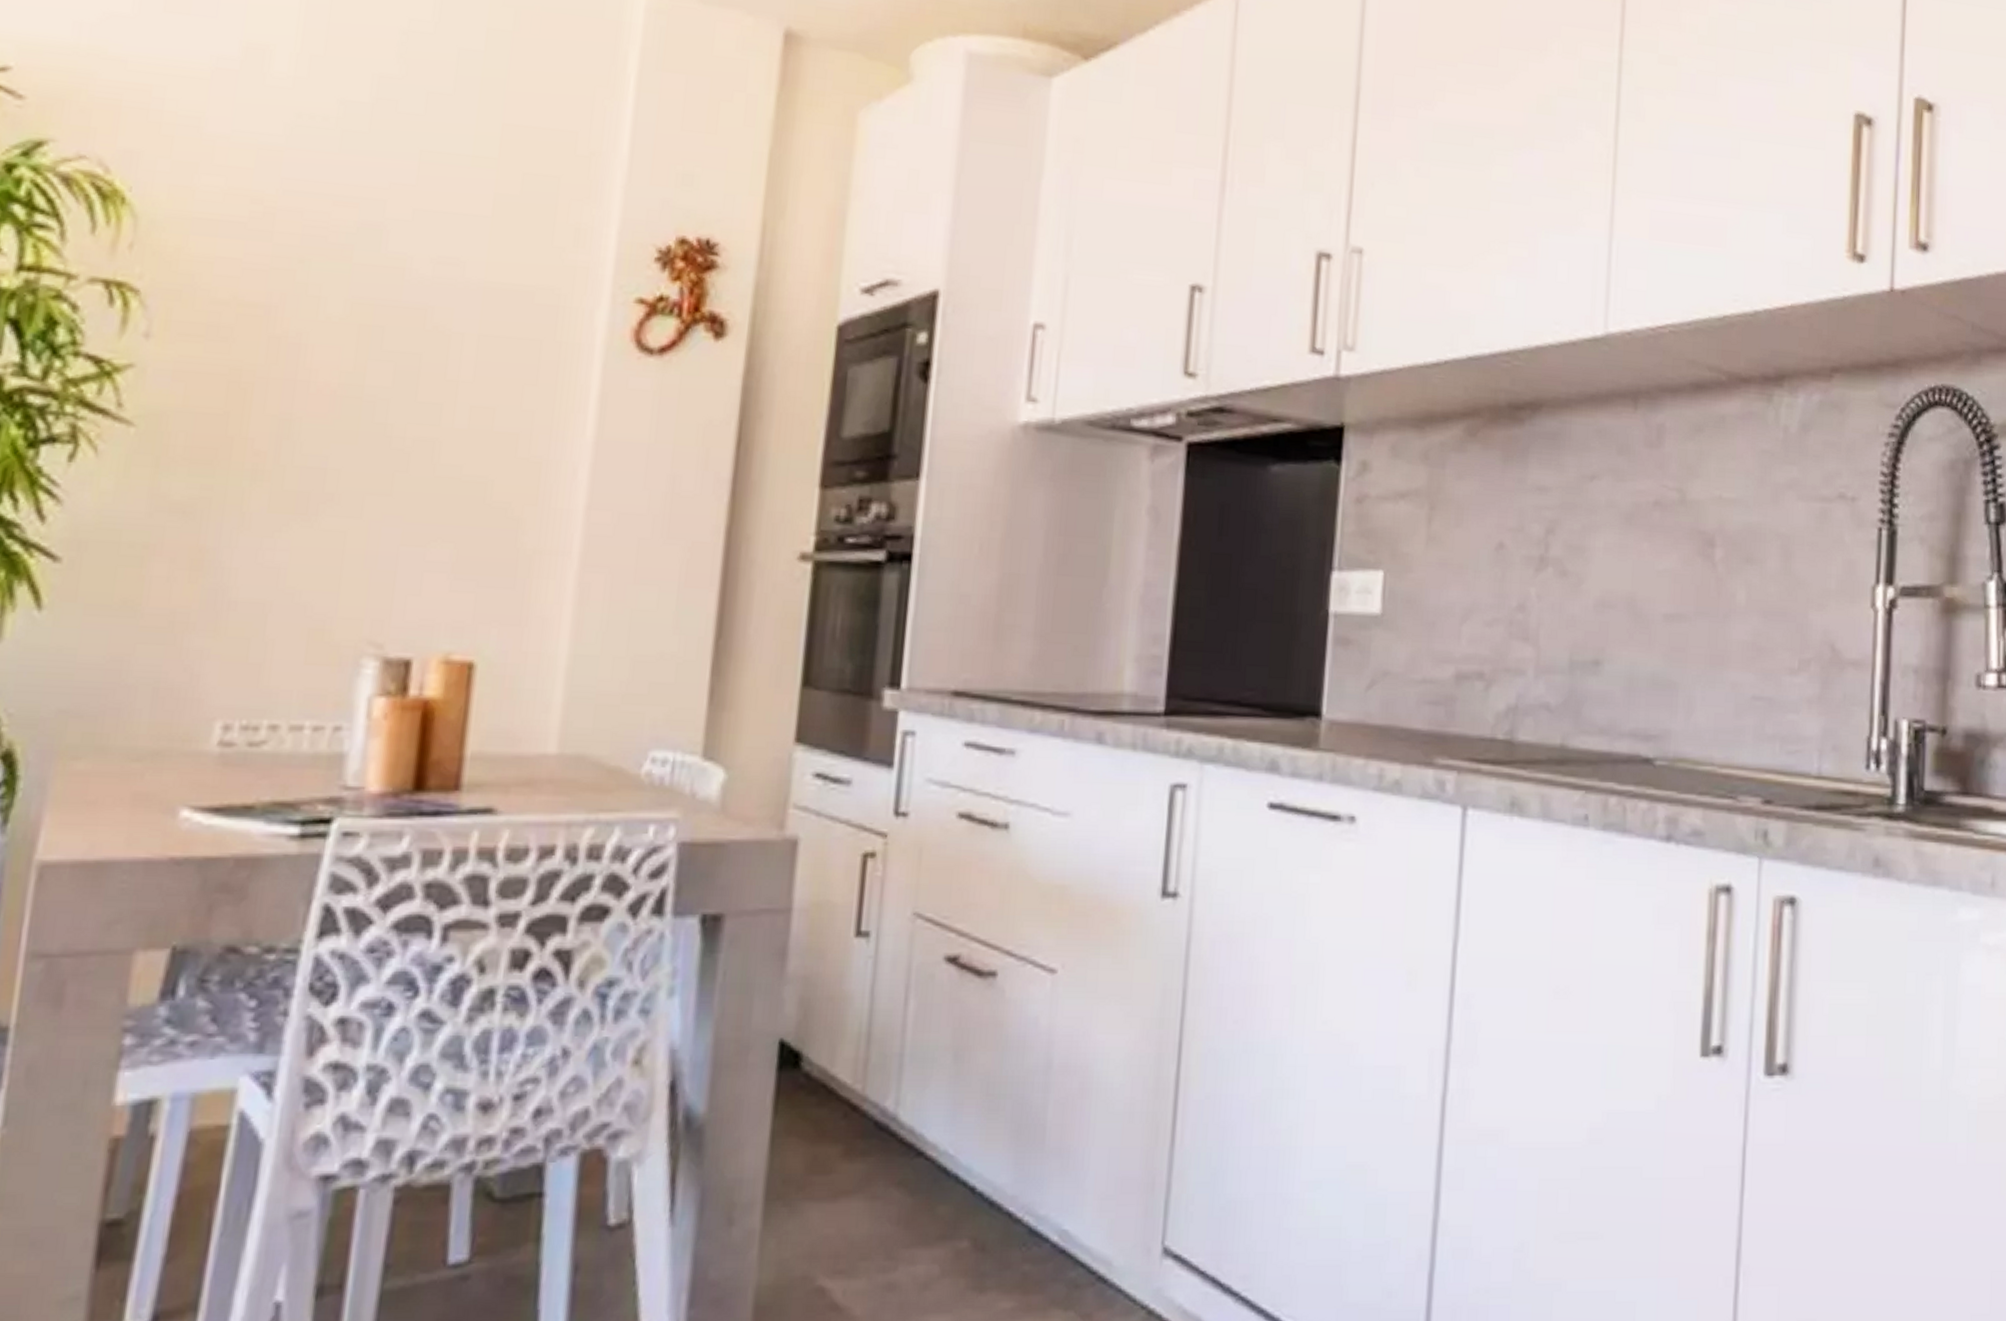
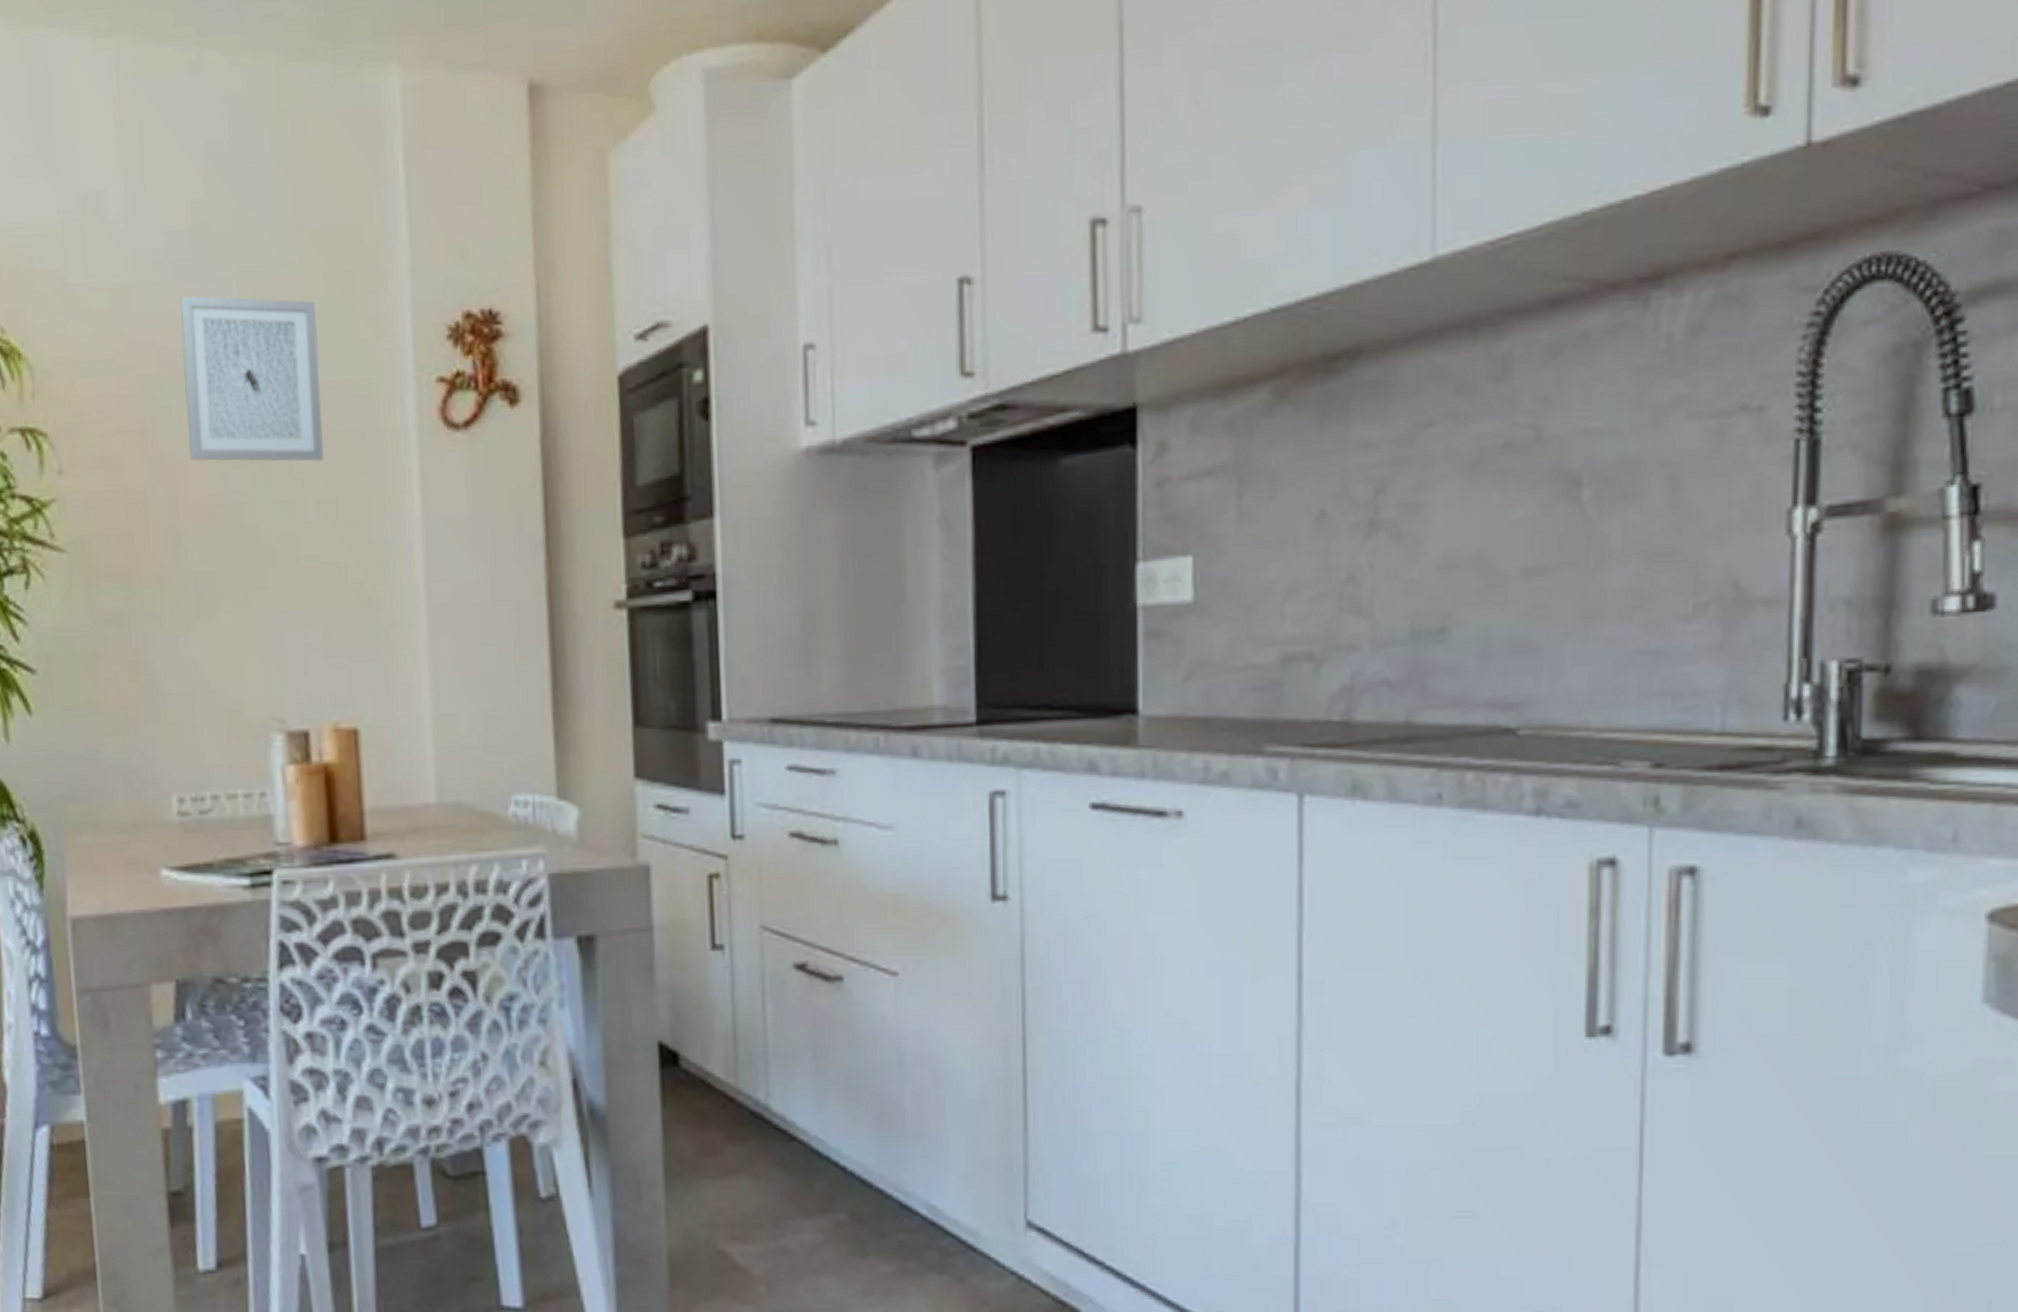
wall art: none [322,169,508,366] -> present [179,295,324,462]

